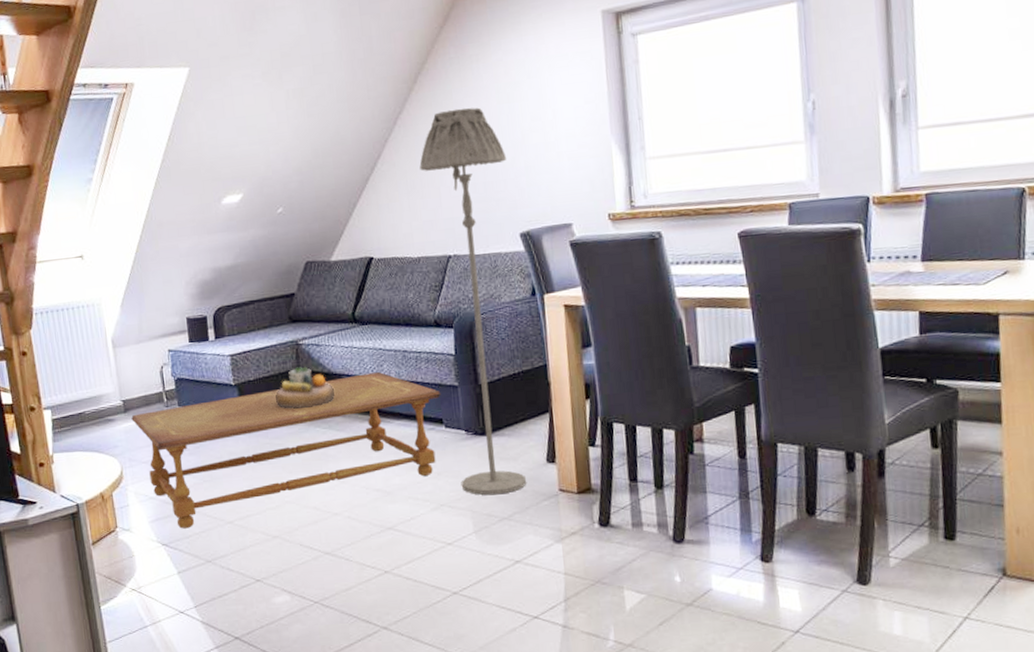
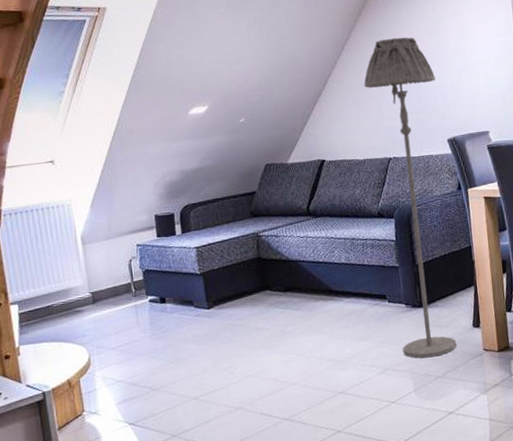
coffee table: present [131,371,441,529] -> none [100,257,385,408]
decorative bowl: present [275,366,335,409] -> none [238,255,292,293]

